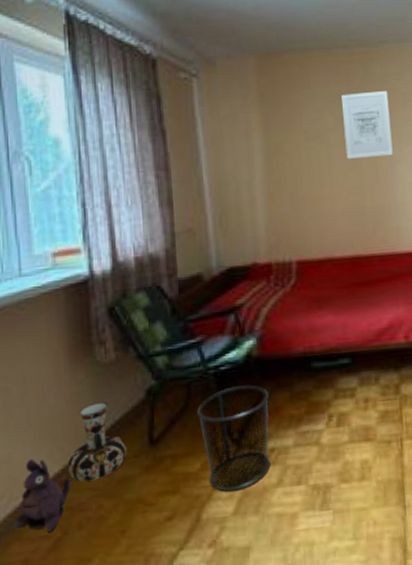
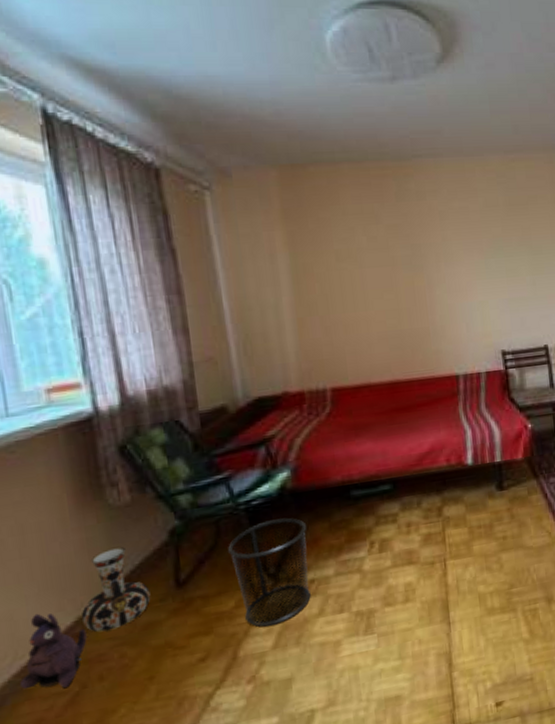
wall art: present [341,90,393,159] -> none [374,208,431,281]

